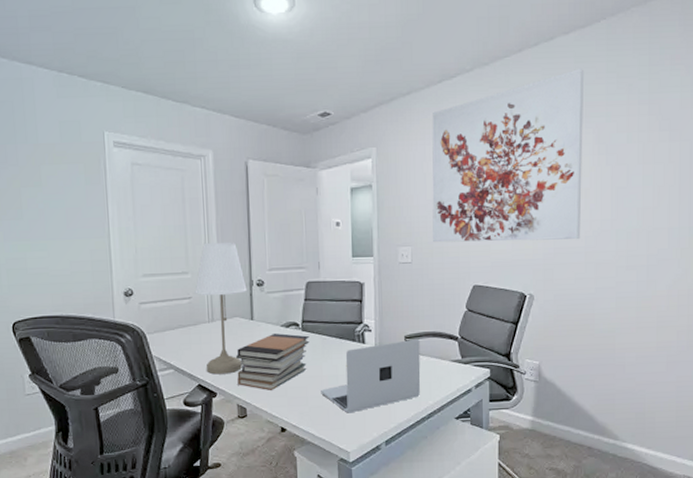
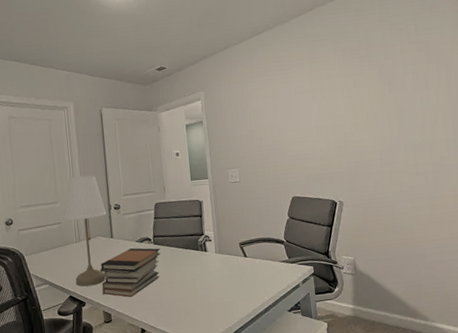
laptop: present [321,338,421,413] -> none [173,244,256,313]
wall art: present [432,69,585,243] -> none [246,20,376,164]

